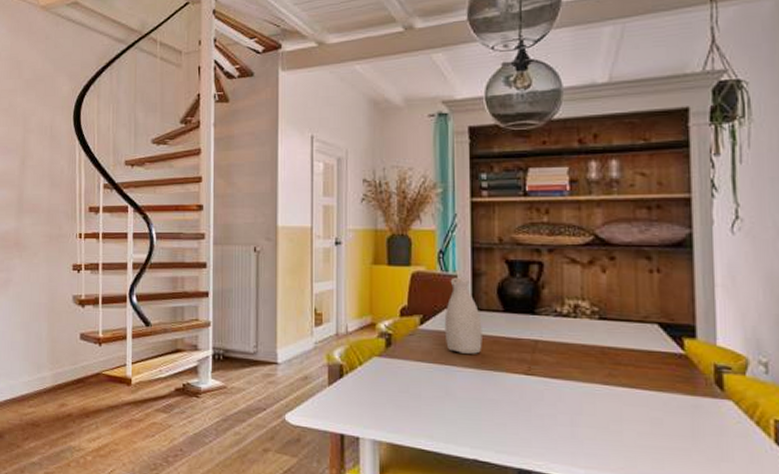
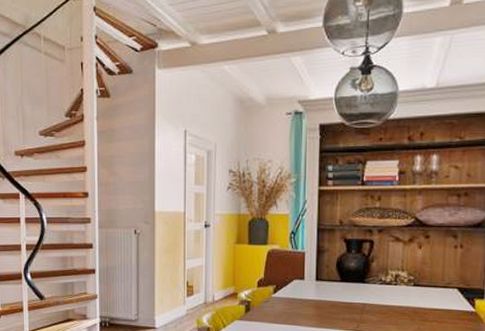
vase: present [444,276,482,354] -> none [293,253,323,316]

